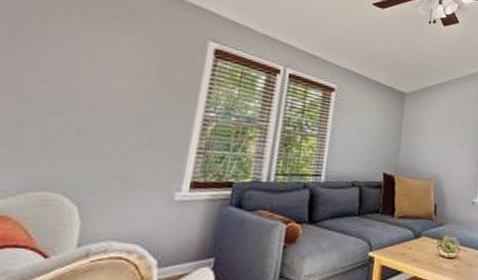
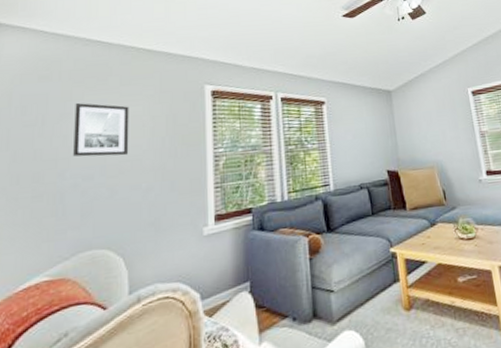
wall art: none [42,27,118,97] -> present [73,103,129,157]

